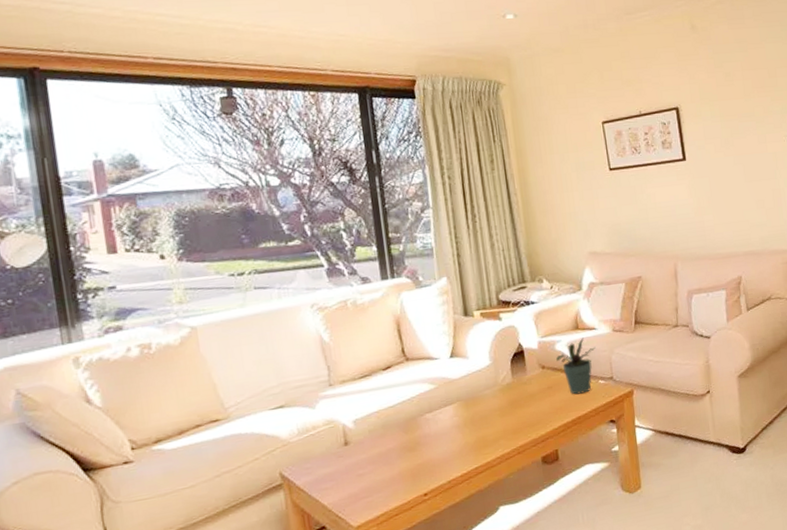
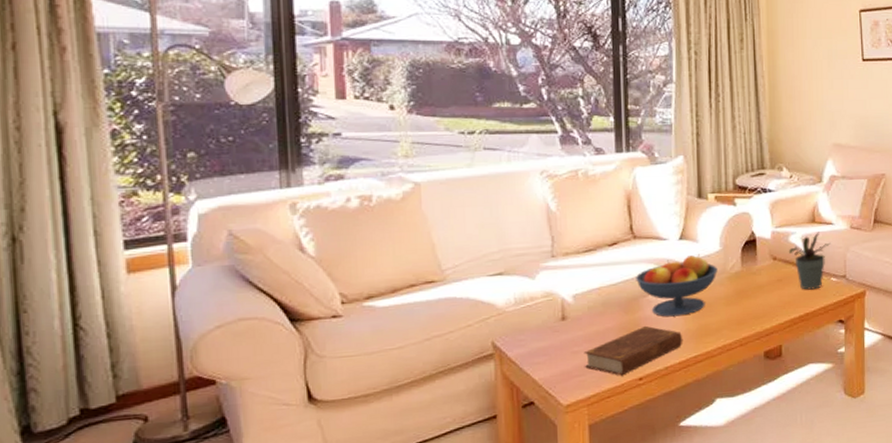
book: none [368,443,463,494] -> present [583,325,683,376]
fruit bowl: none [412,370,490,433] -> present [636,254,718,317]

